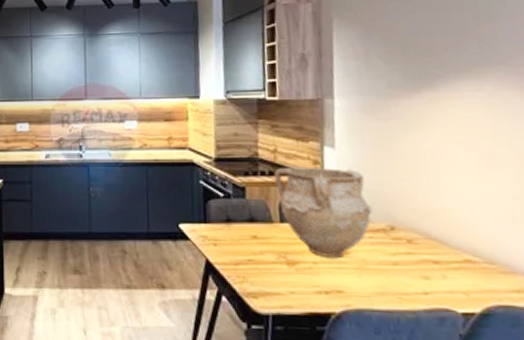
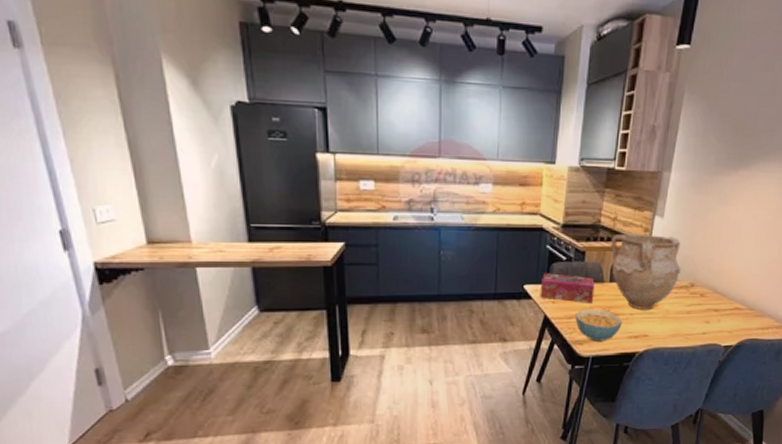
tissue box: none [198,211,264,247] -> present [540,273,595,303]
cereal bowl: none [243,253,305,296] -> present [575,309,623,342]

